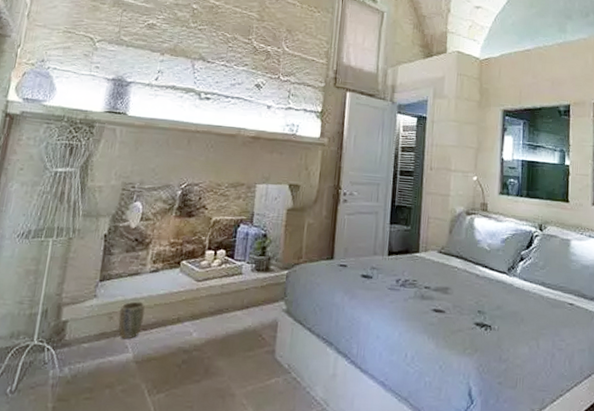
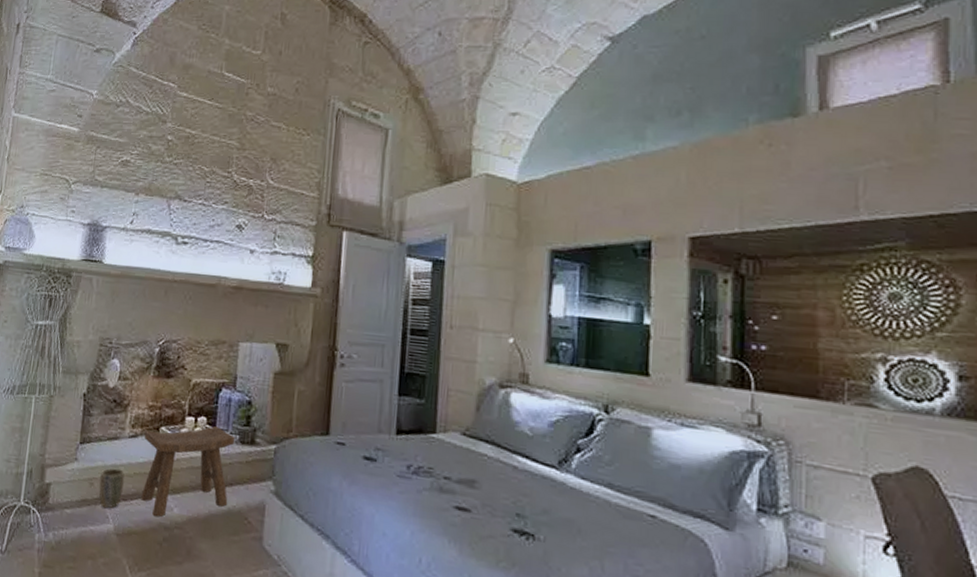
stool: none [161,257,252,342] -> present [141,425,236,518]

